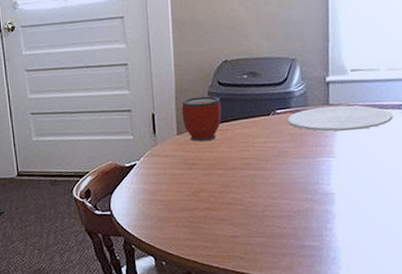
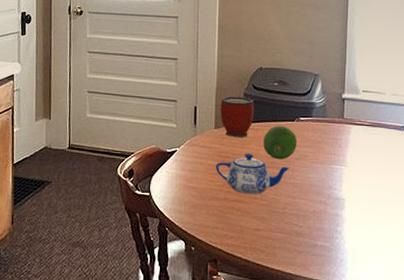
teapot: none [182,157,269,201] -> present [216,154,291,195]
fruit: none [234,122,275,160] -> present [263,126,298,160]
plate: present [288,105,393,132] -> none [309,120,395,145]

